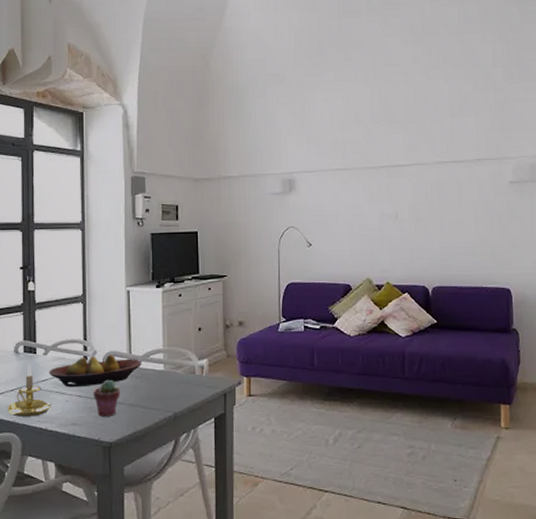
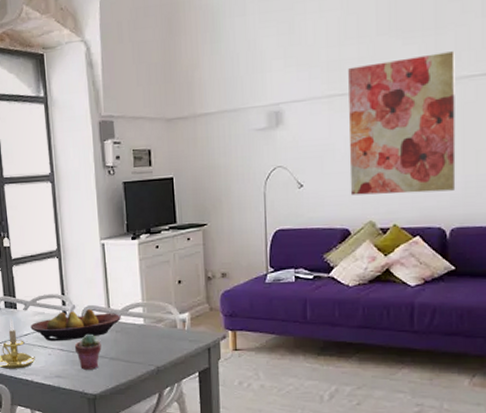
wall art: none [349,141,436,256] -> present [348,51,456,196]

